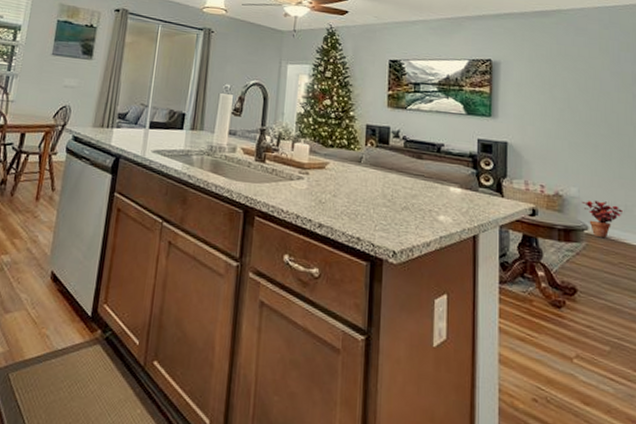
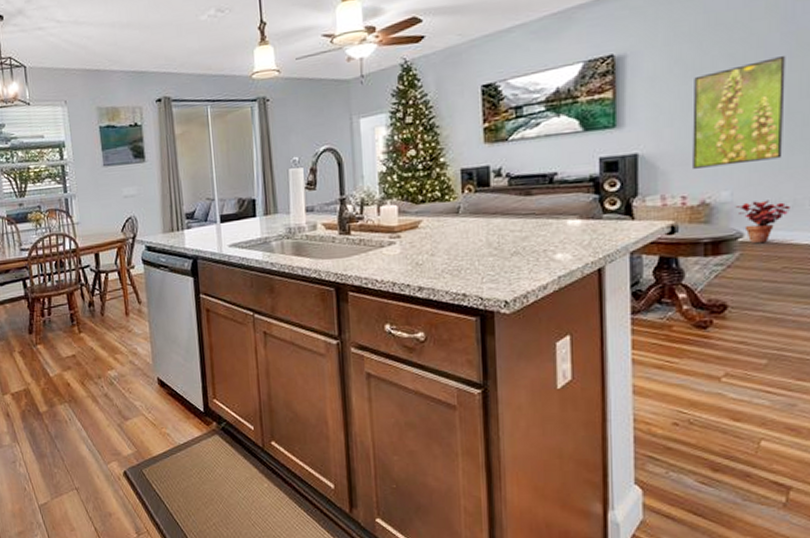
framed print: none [549,88,615,169] -> present [692,55,786,169]

